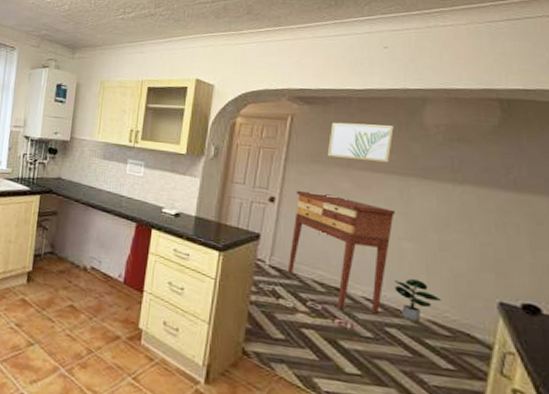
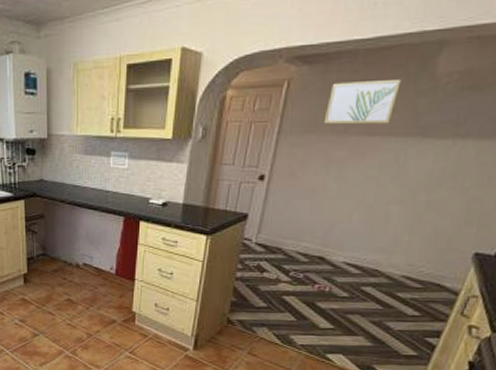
console table: present [287,191,396,314] -> none [273,165,389,276]
potted plant: present [394,279,442,322] -> none [375,241,420,278]

